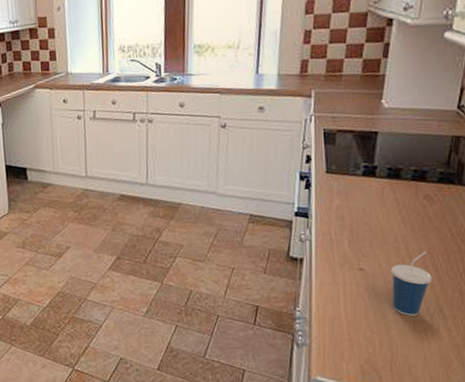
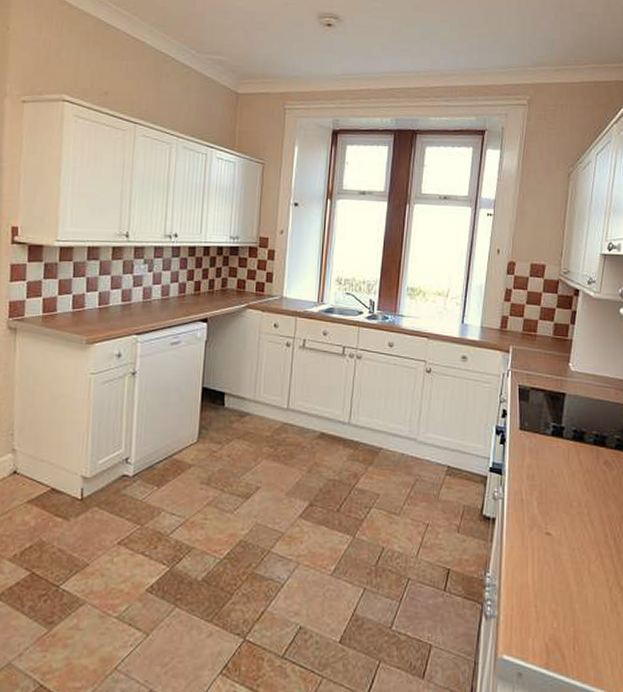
cup: present [390,250,433,316] -> none [574,518,611,588]

